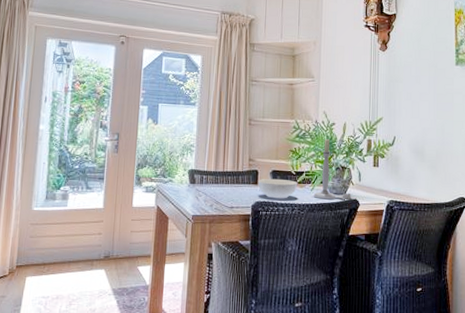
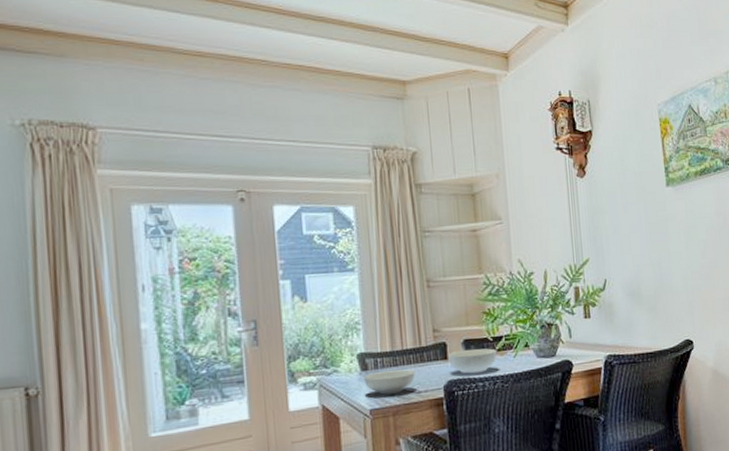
bowl: none [190,186,231,205] -> present [363,369,416,395]
candlestick: present [313,138,357,201] -> none [517,292,570,366]

